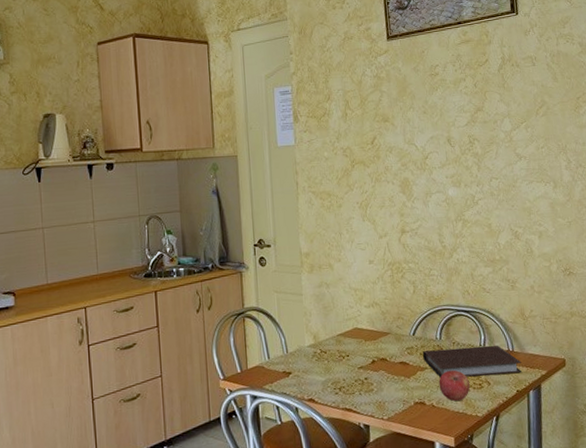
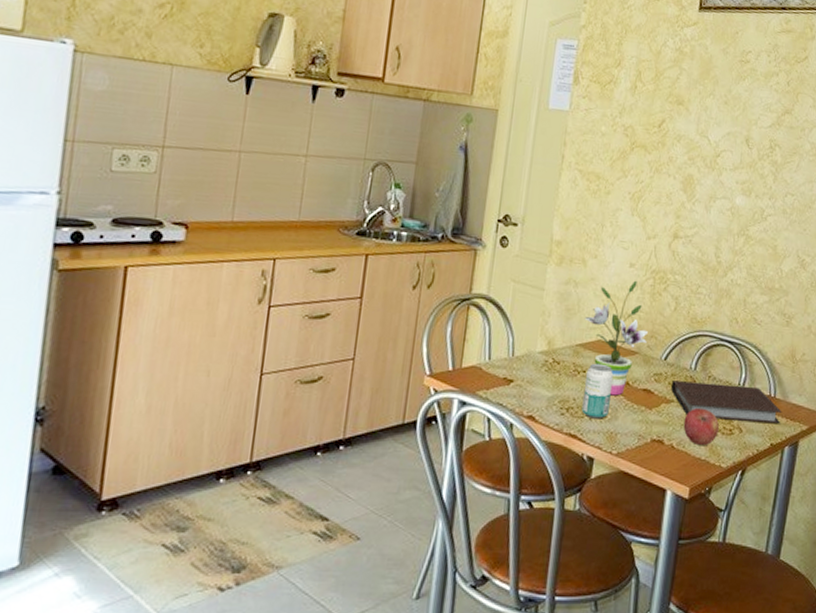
potted plant: none [339,274,395,372] -> present [584,280,648,396]
beverage can: none [349,347,375,393] -> present [581,363,614,419]

